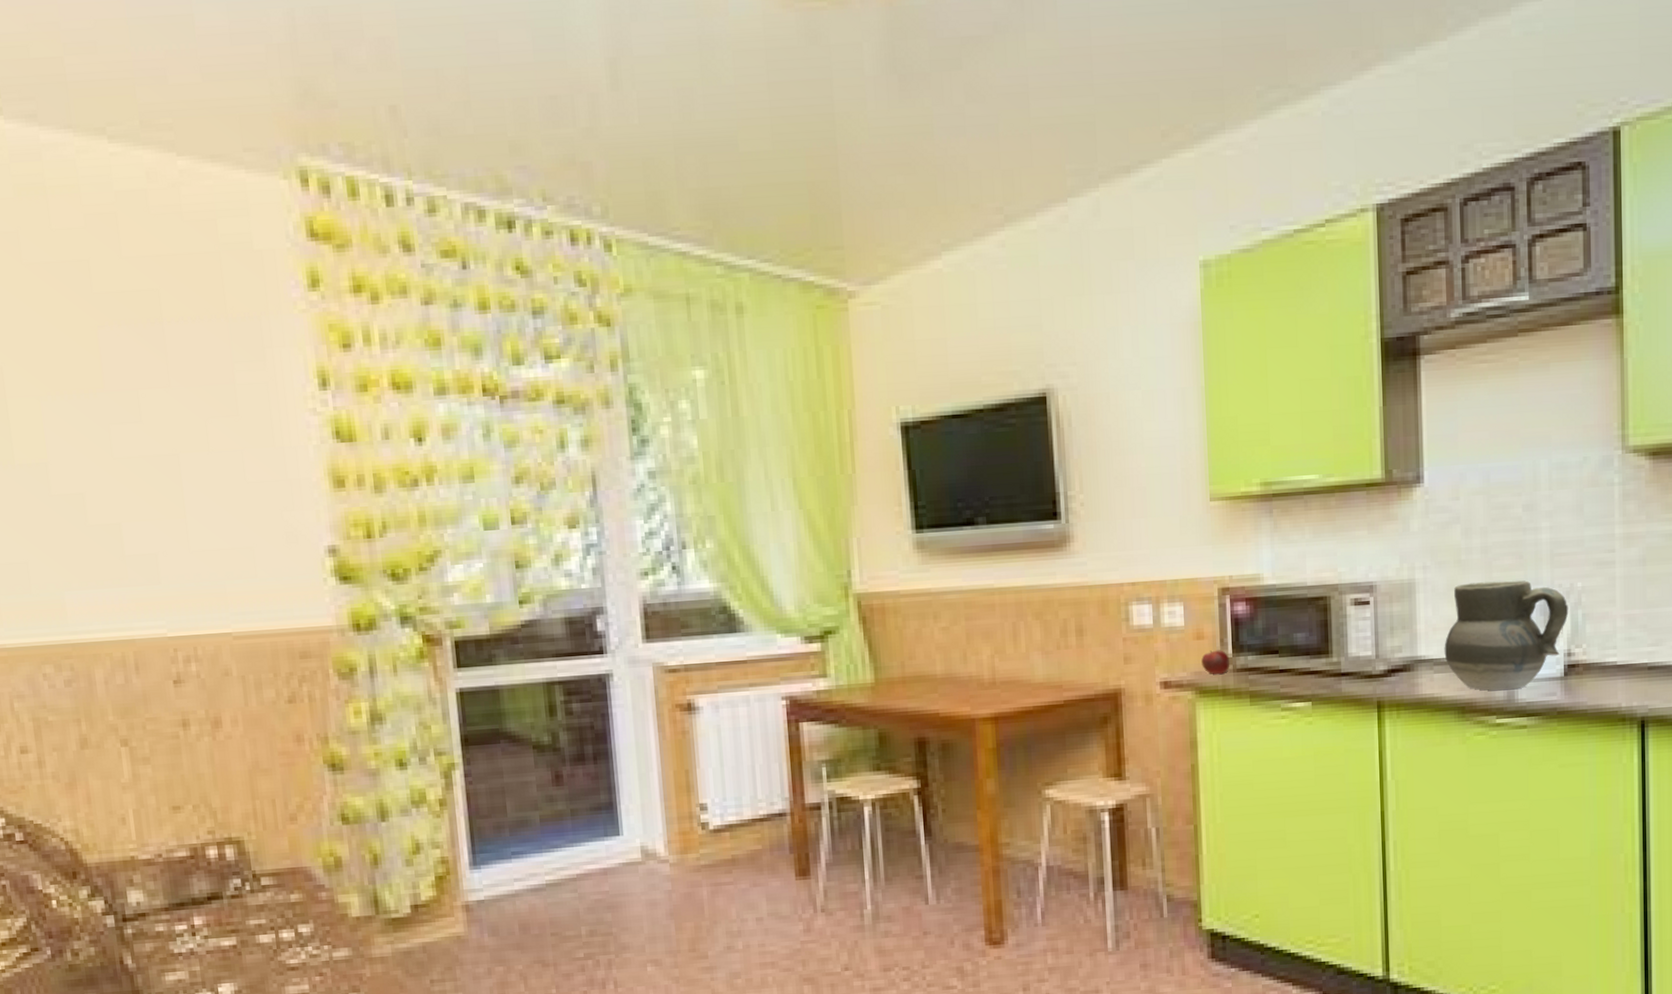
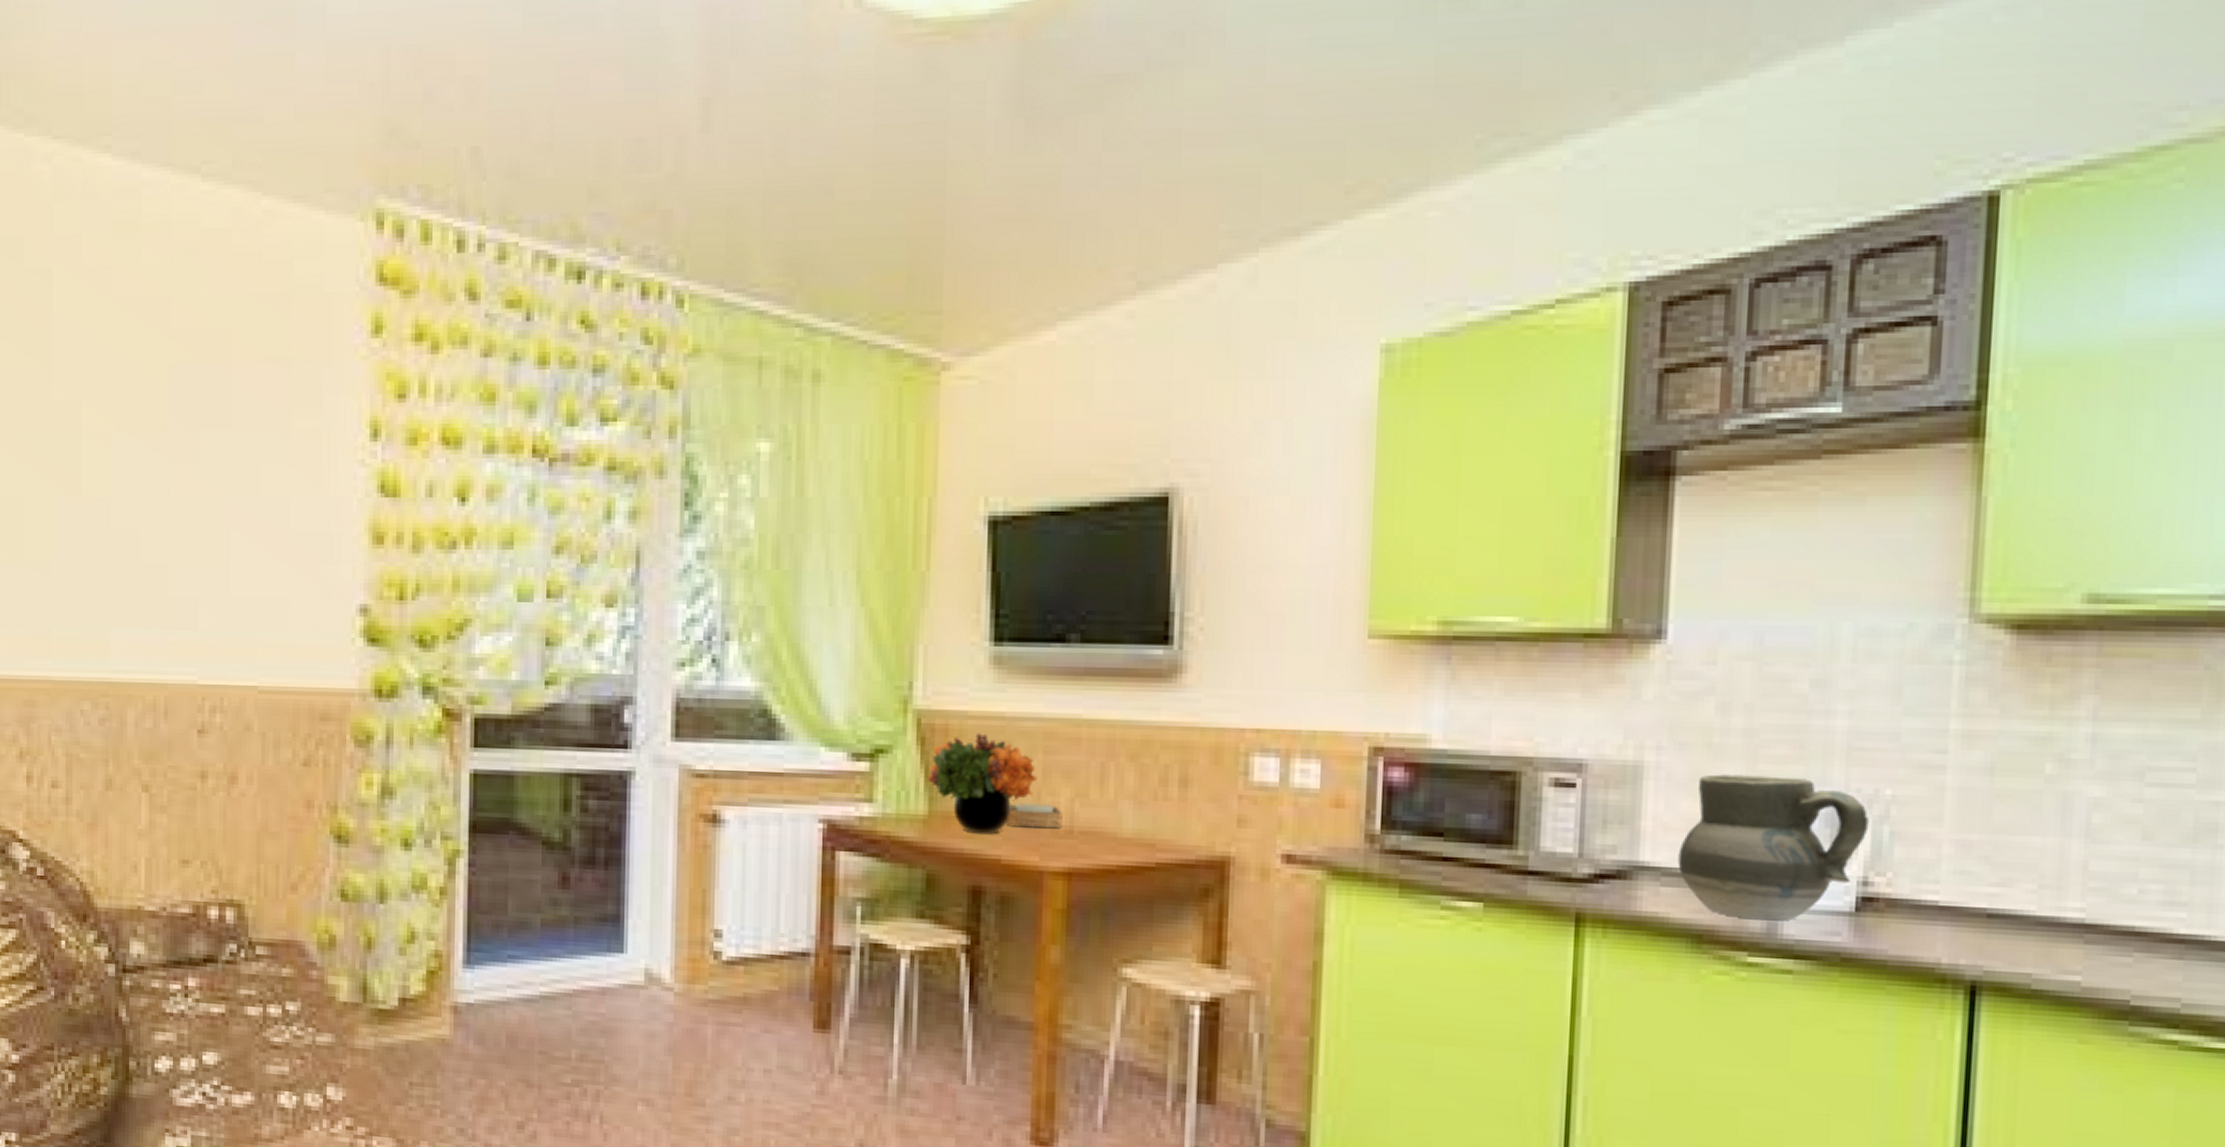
flower arrangement: none [871,608,963,694] -> present [927,733,1038,834]
napkin holder: none [940,662,986,685] -> present [1006,803,1062,829]
fruit: present [1201,650,1230,674] -> none [1338,823,1377,853]

